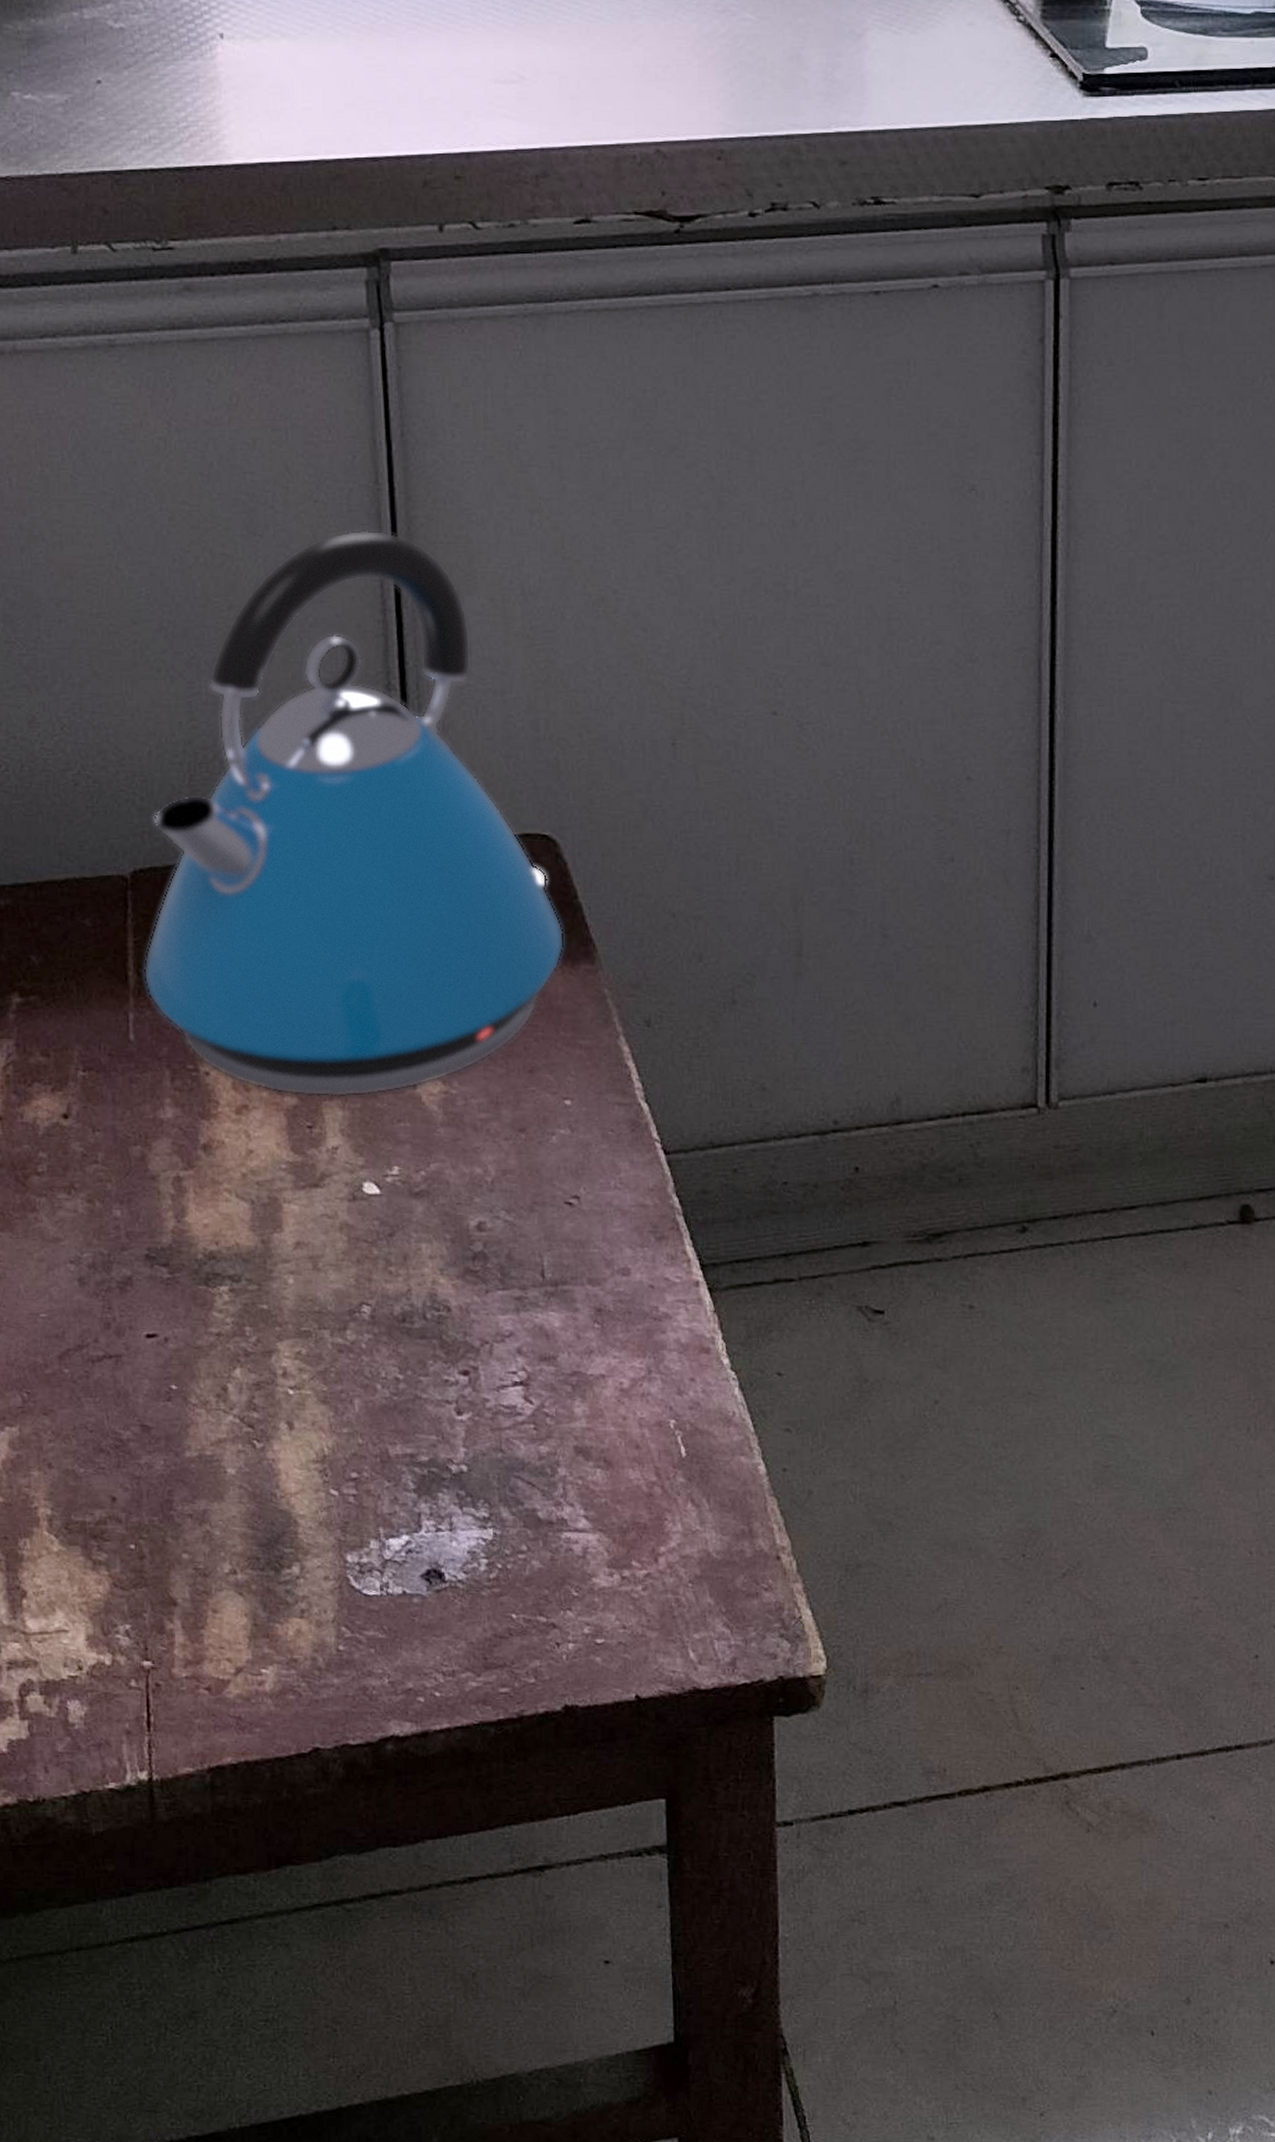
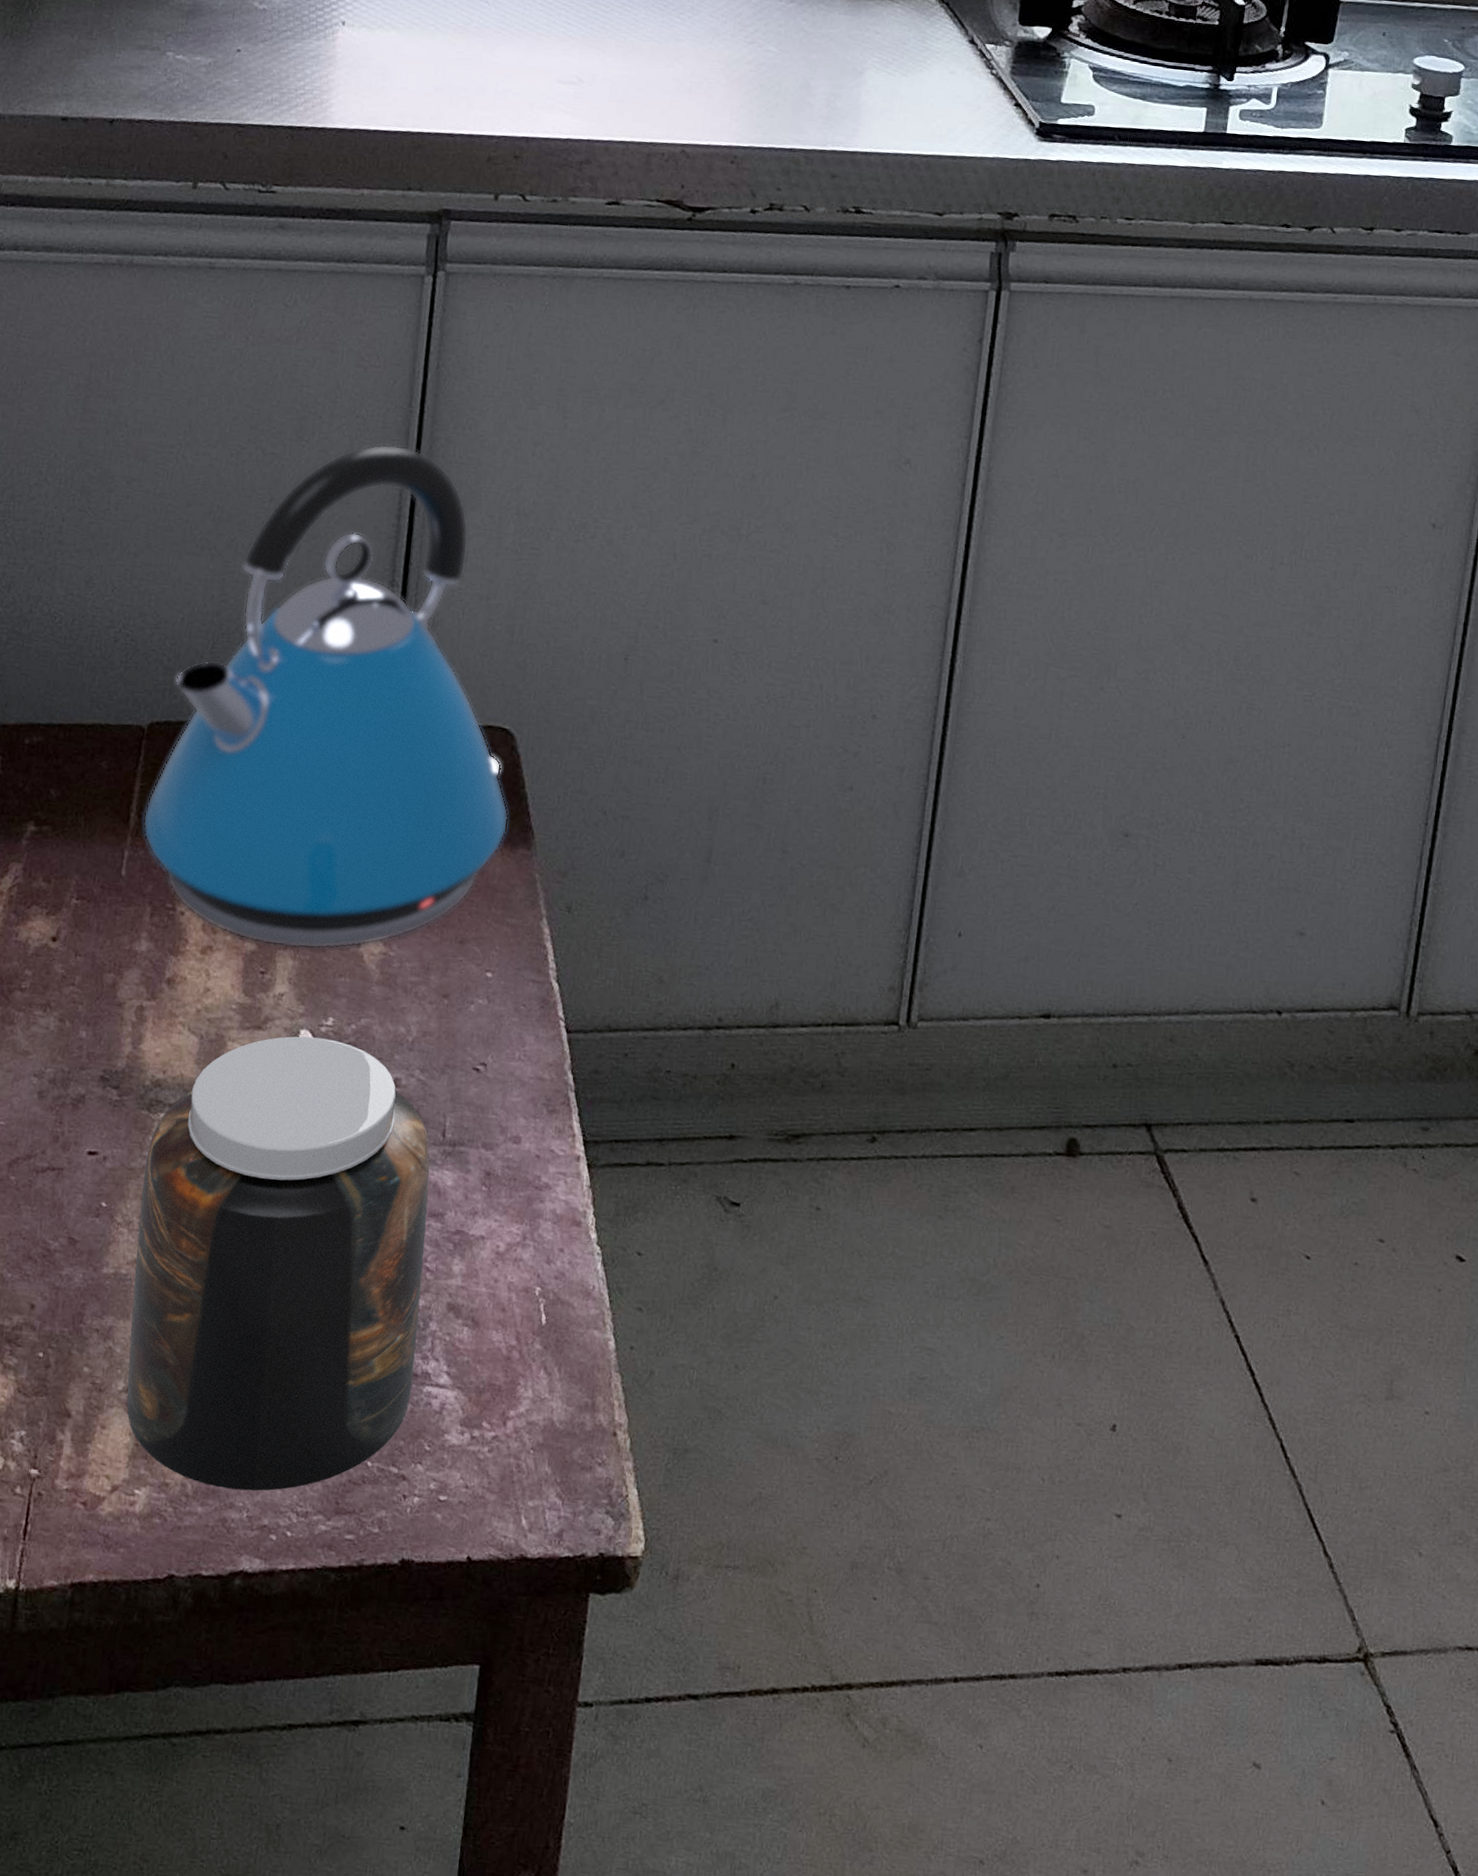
jar: none [212,1189,548,1657] -> present [126,1036,430,1491]

